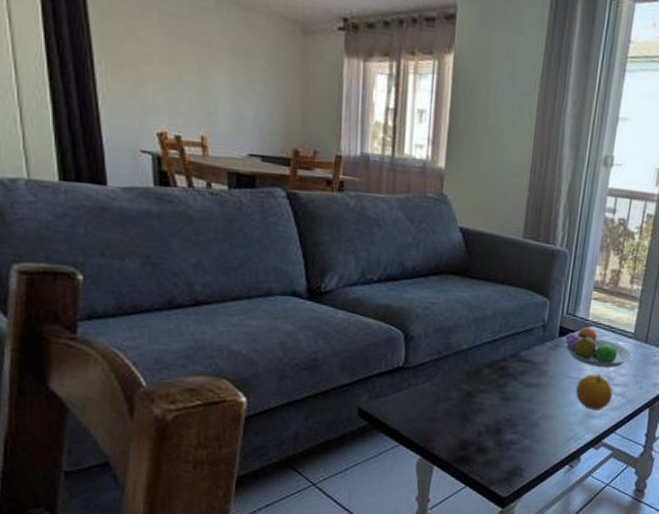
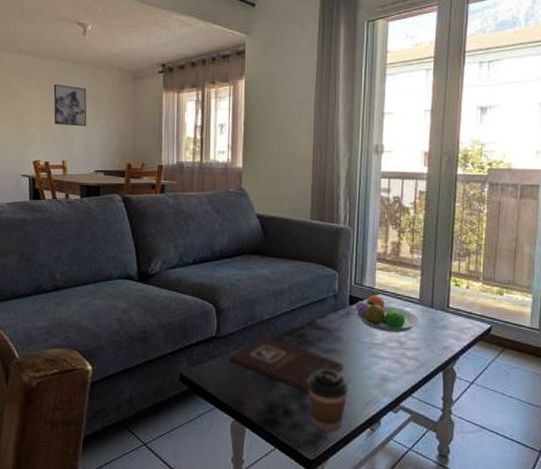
wall art: none [185,25,236,93] -> present [53,83,87,127]
book: none [418,368,547,429] -> present [229,337,344,393]
coffee cup: none [505,404,551,469] -> present [307,369,349,432]
fruit: present [576,374,613,410] -> none [370,338,405,374]

